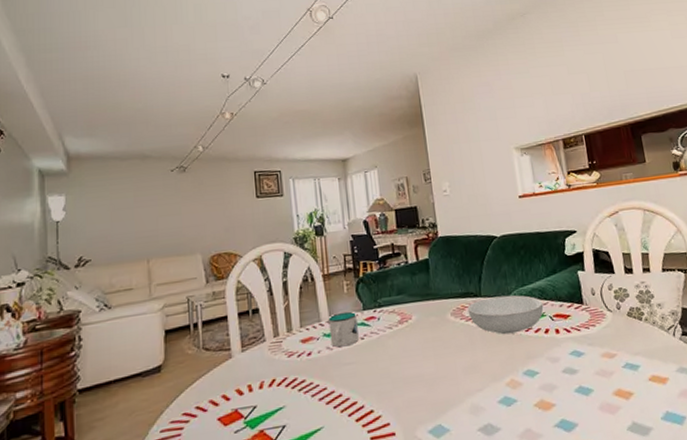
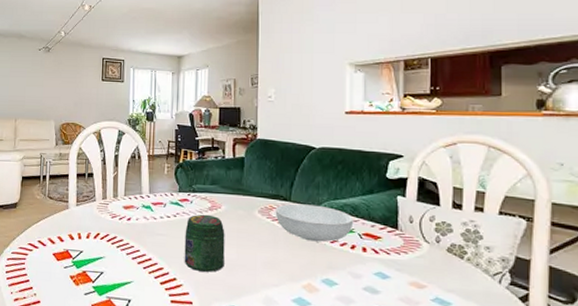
mug: present [327,311,359,348] -> none [147,190,174,220]
jar: none [376,328,424,396] -> present [184,214,225,272]

